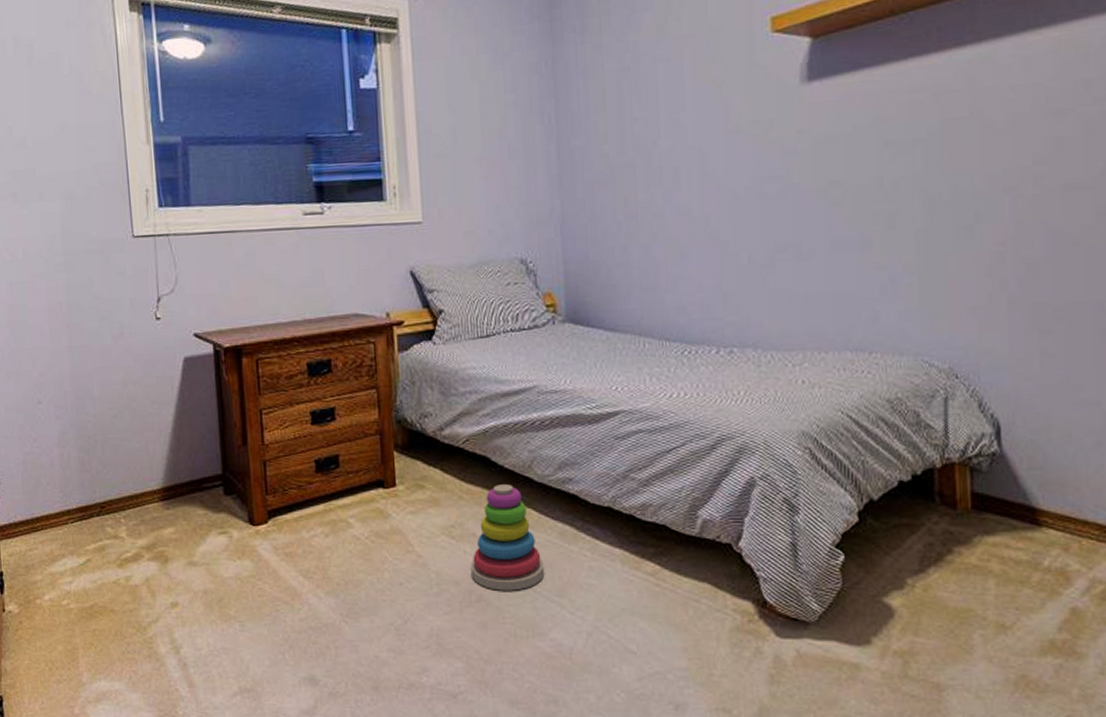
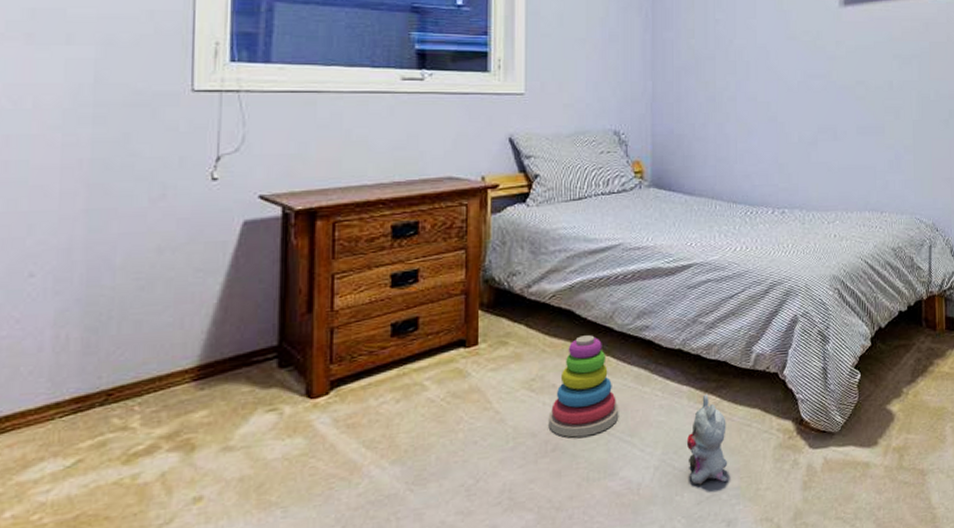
plush toy: none [622,560,674,660] -> present [686,394,728,485]

